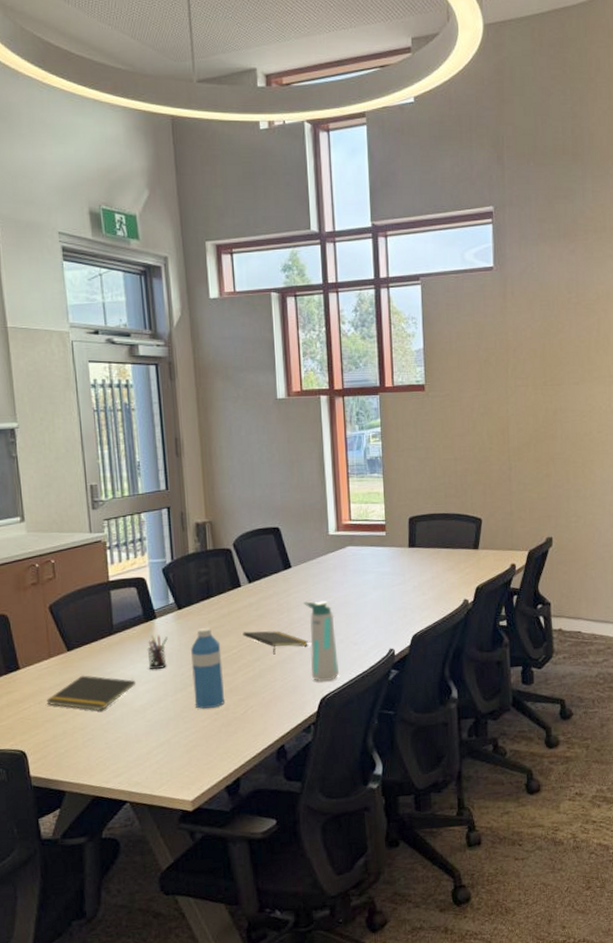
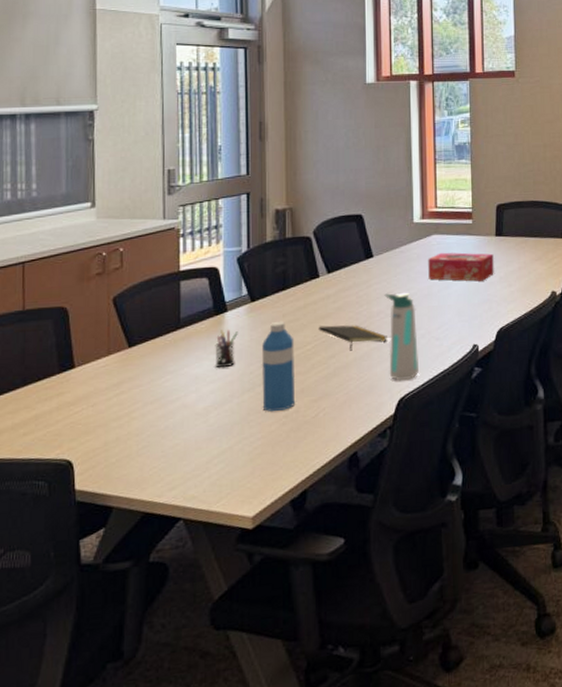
notepad: present [46,675,137,711] -> none [101,374,201,414]
tissue box: none [344,563,408,591] -> present [428,252,494,282]

